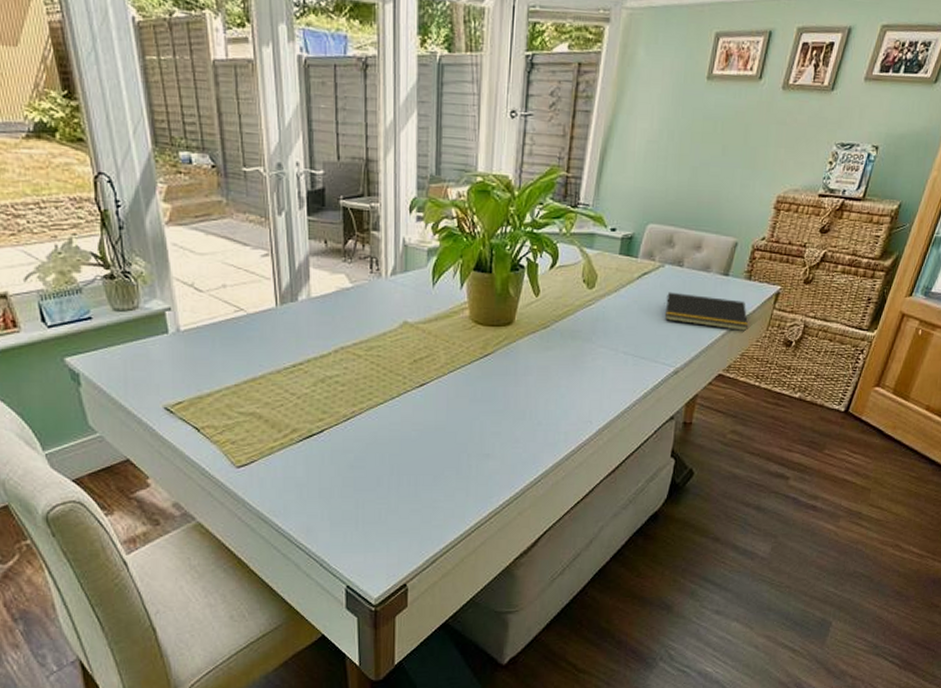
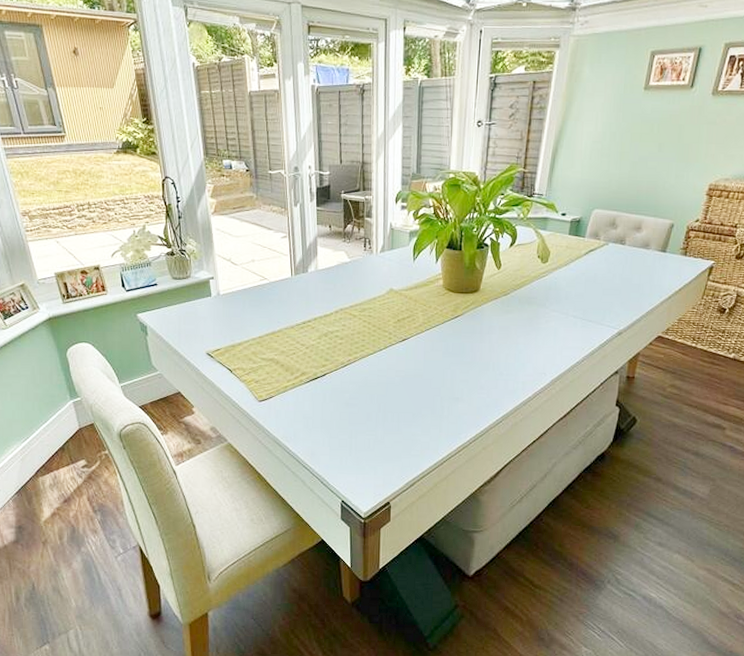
notepad: present [664,292,749,331] -> none [608,265,685,299]

